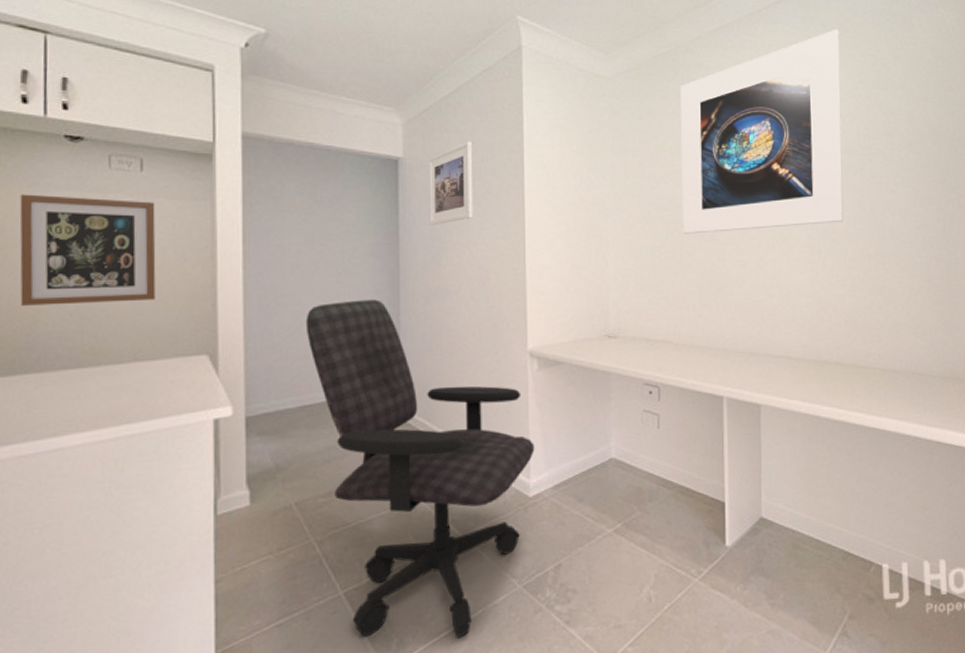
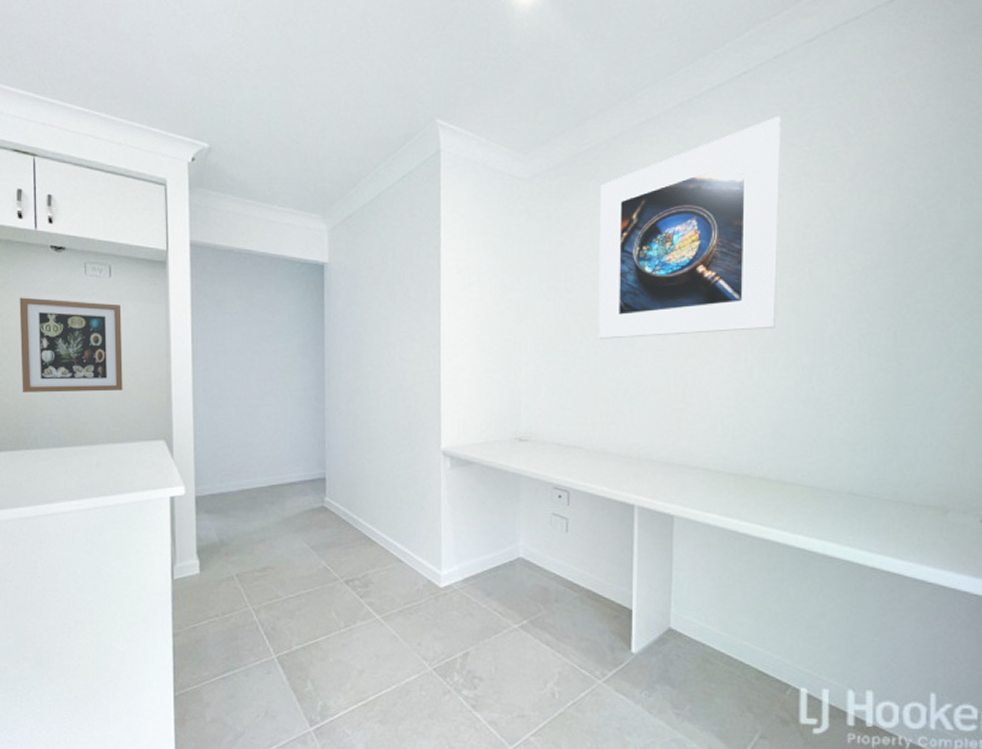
office chair: present [305,299,535,639] -> none [244,396,446,708]
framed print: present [429,141,473,226] -> none [352,246,393,328]

